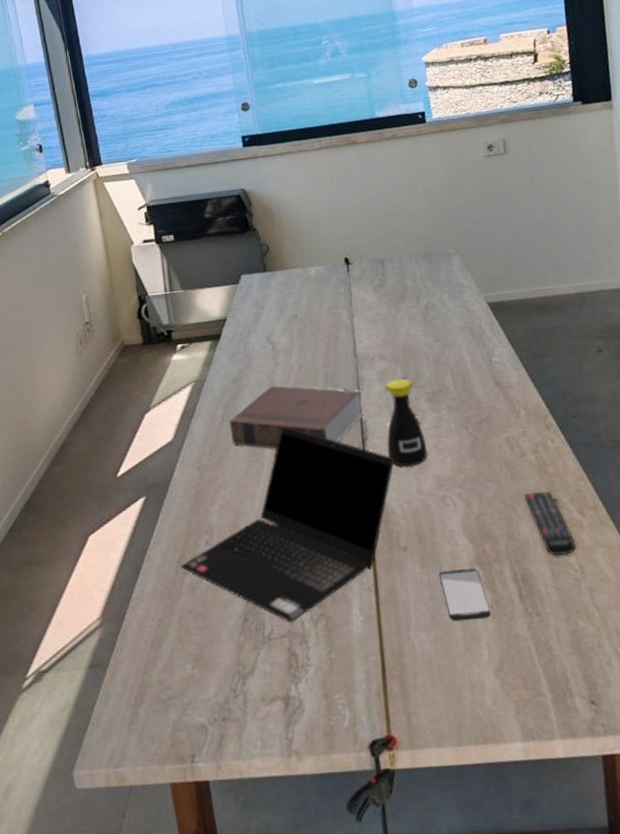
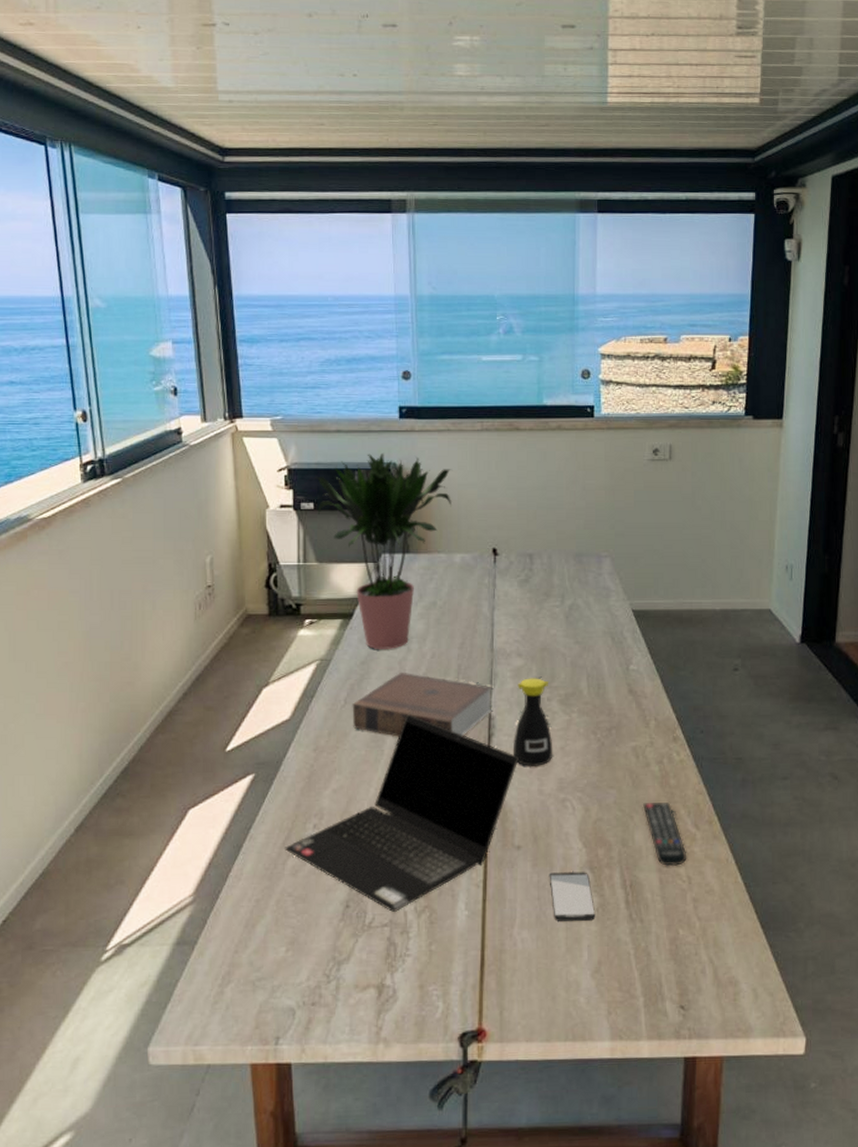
potted plant: none [173,180,301,367] -> present [316,452,451,649]

